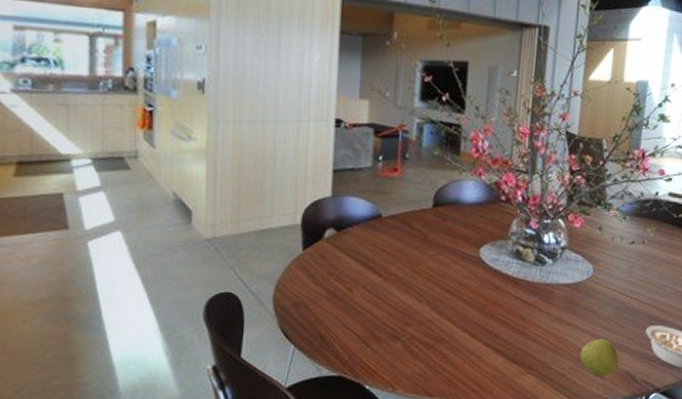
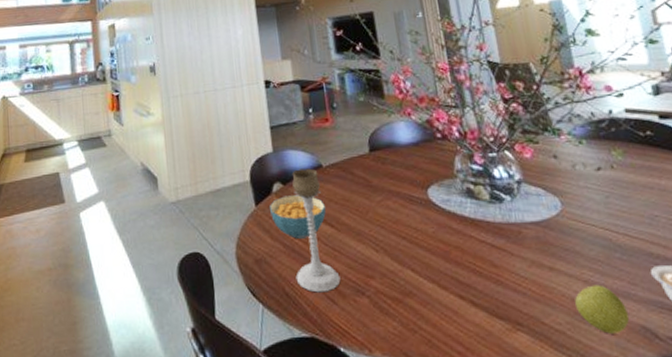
cereal bowl: none [317,242,378,285] -> present [268,195,326,239]
candle holder: none [333,217,379,337] -> present [292,168,341,293]

